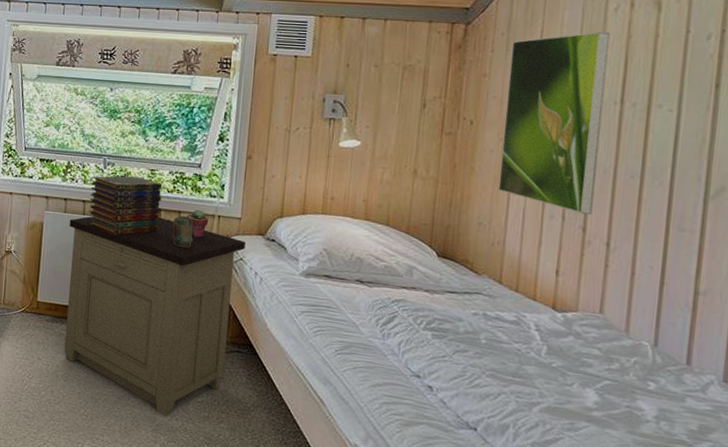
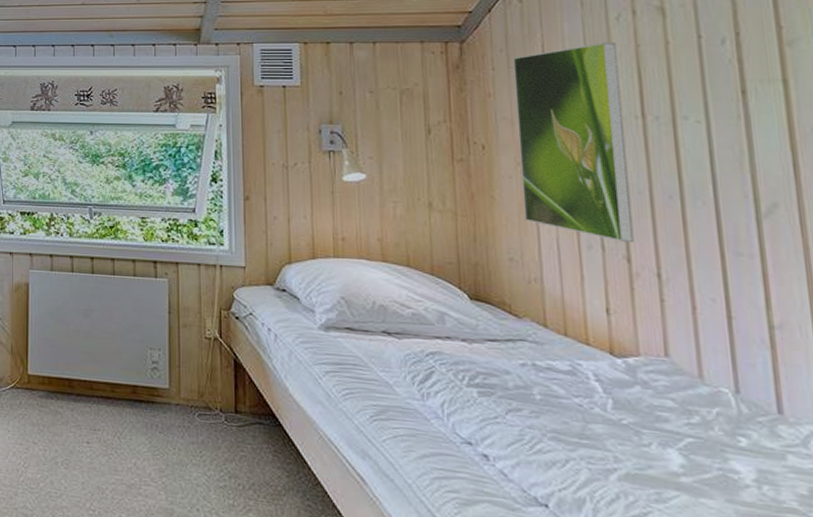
nightstand: present [64,216,245,417] -> none [57,270,253,508]
book stack: present [89,175,163,236] -> none [77,225,156,294]
mug: present [172,216,193,249] -> none [171,268,195,305]
potted succulent: present [186,209,209,238] -> none [184,259,211,292]

